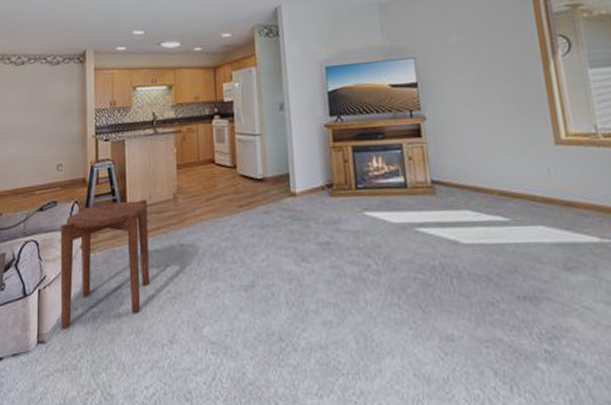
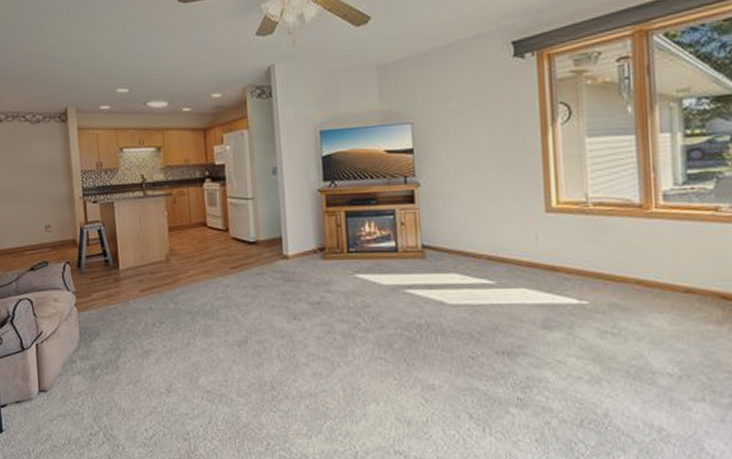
side table: present [60,199,150,329] -> none [53,260,146,379]

